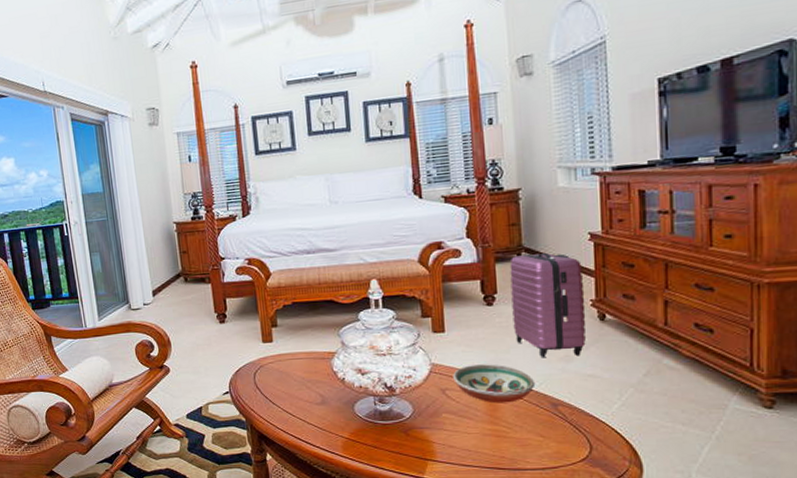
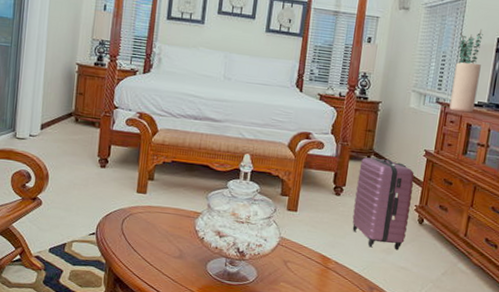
decorative bowl: present [453,364,536,404] -> none [295,243,360,281]
vase: none [606,73,645,180] -> present [449,29,483,113]

